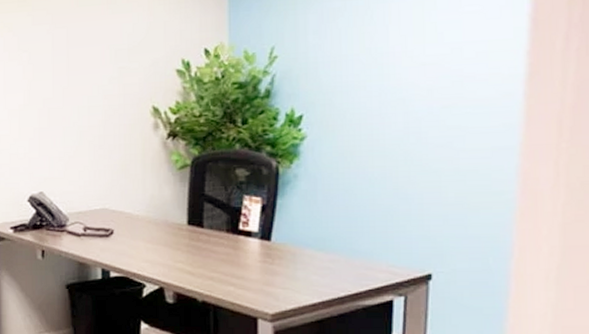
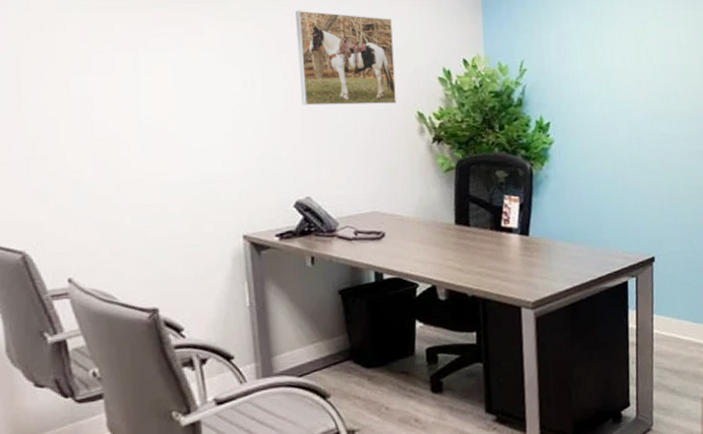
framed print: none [37,9,131,103] -> present [296,10,396,106]

